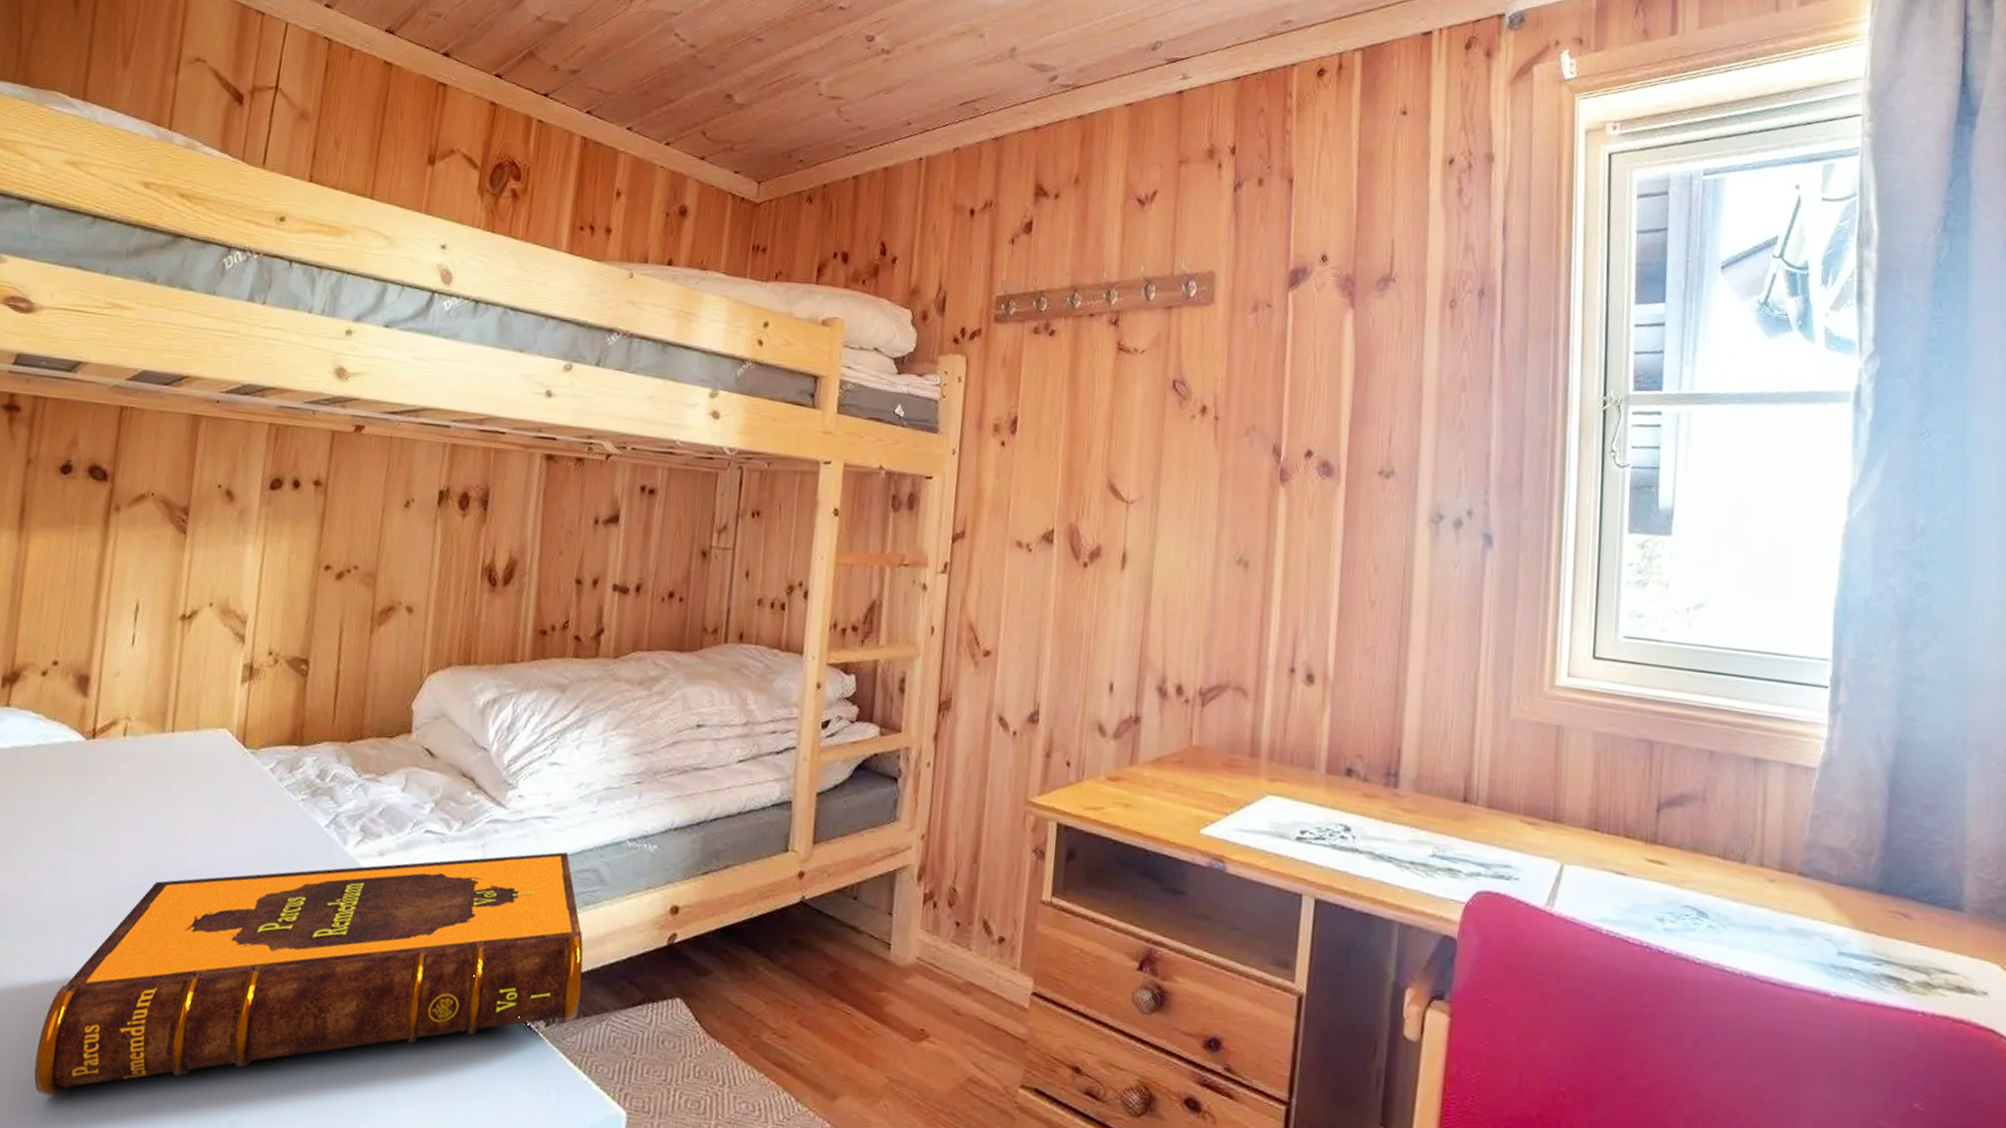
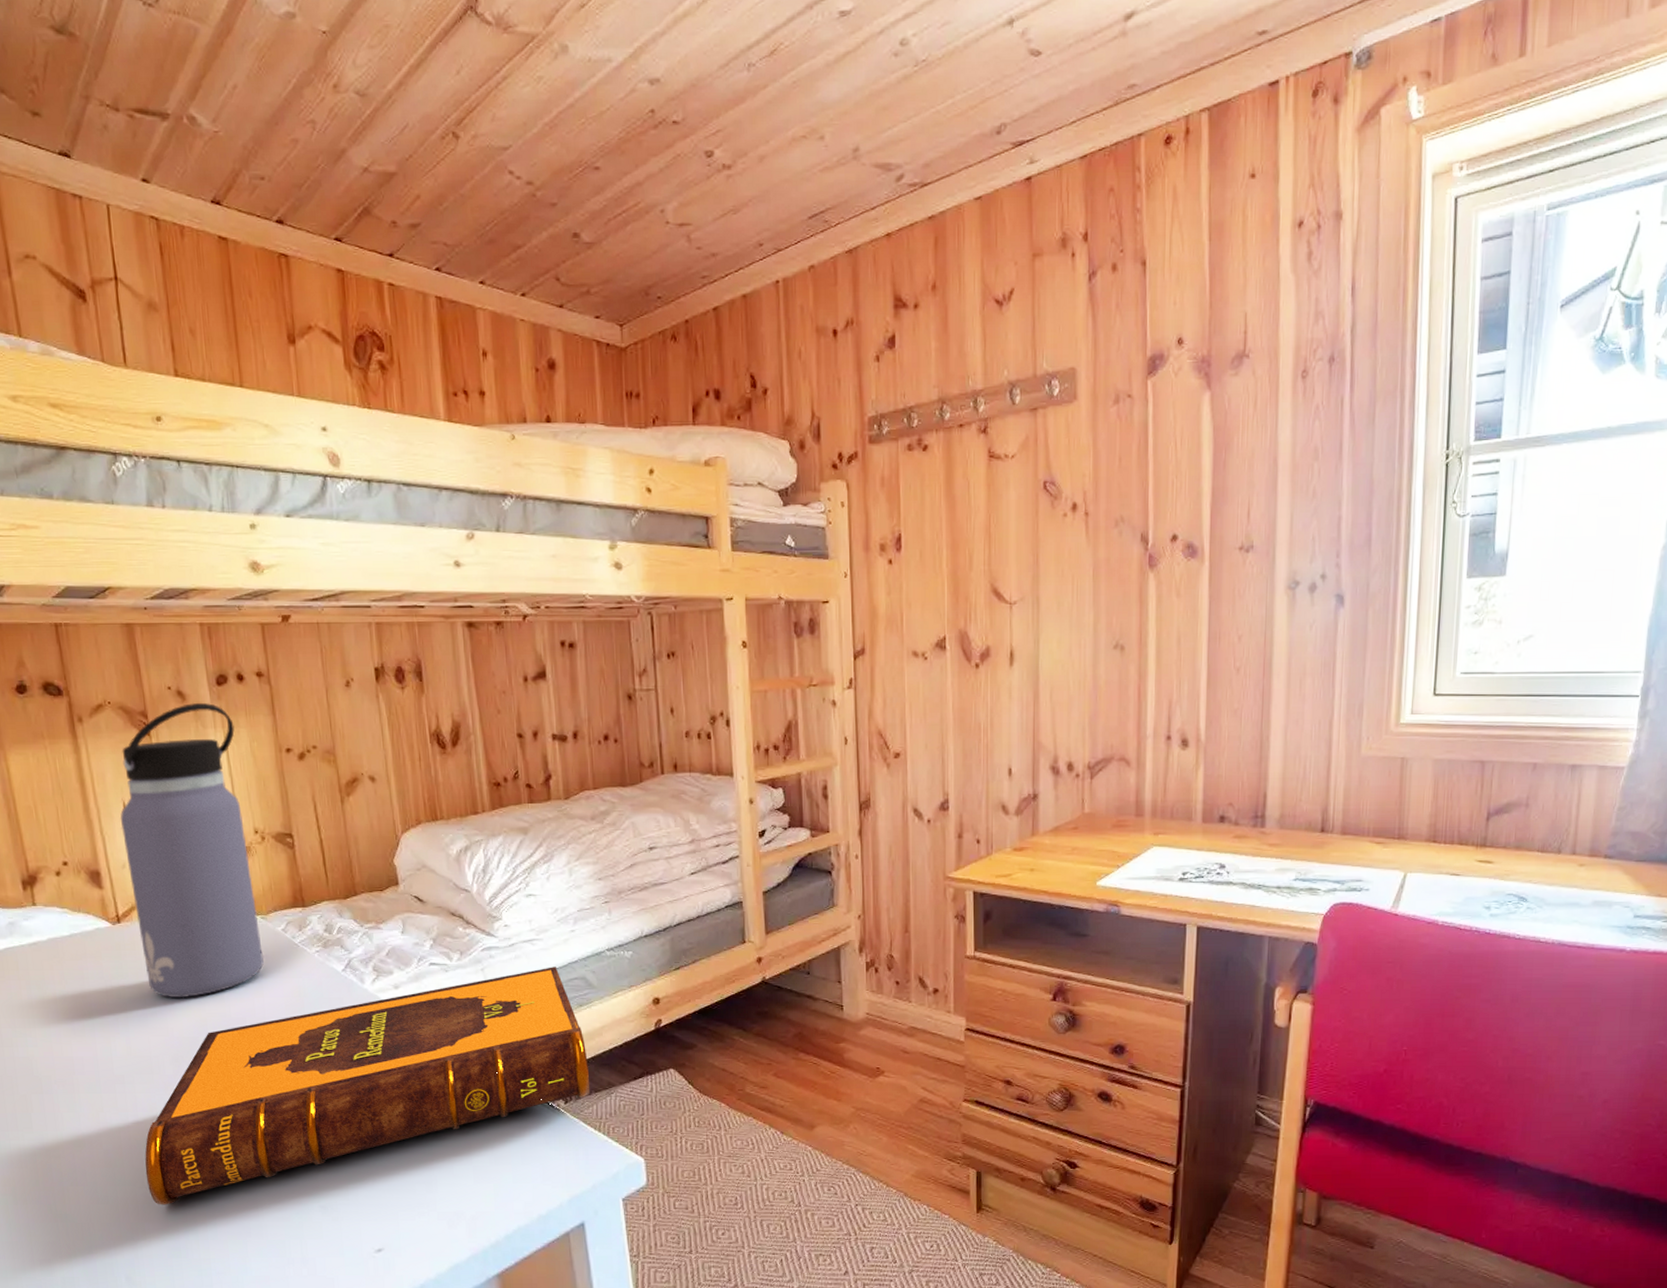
water bottle: none [106,505,277,837] -> present [120,703,264,998]

